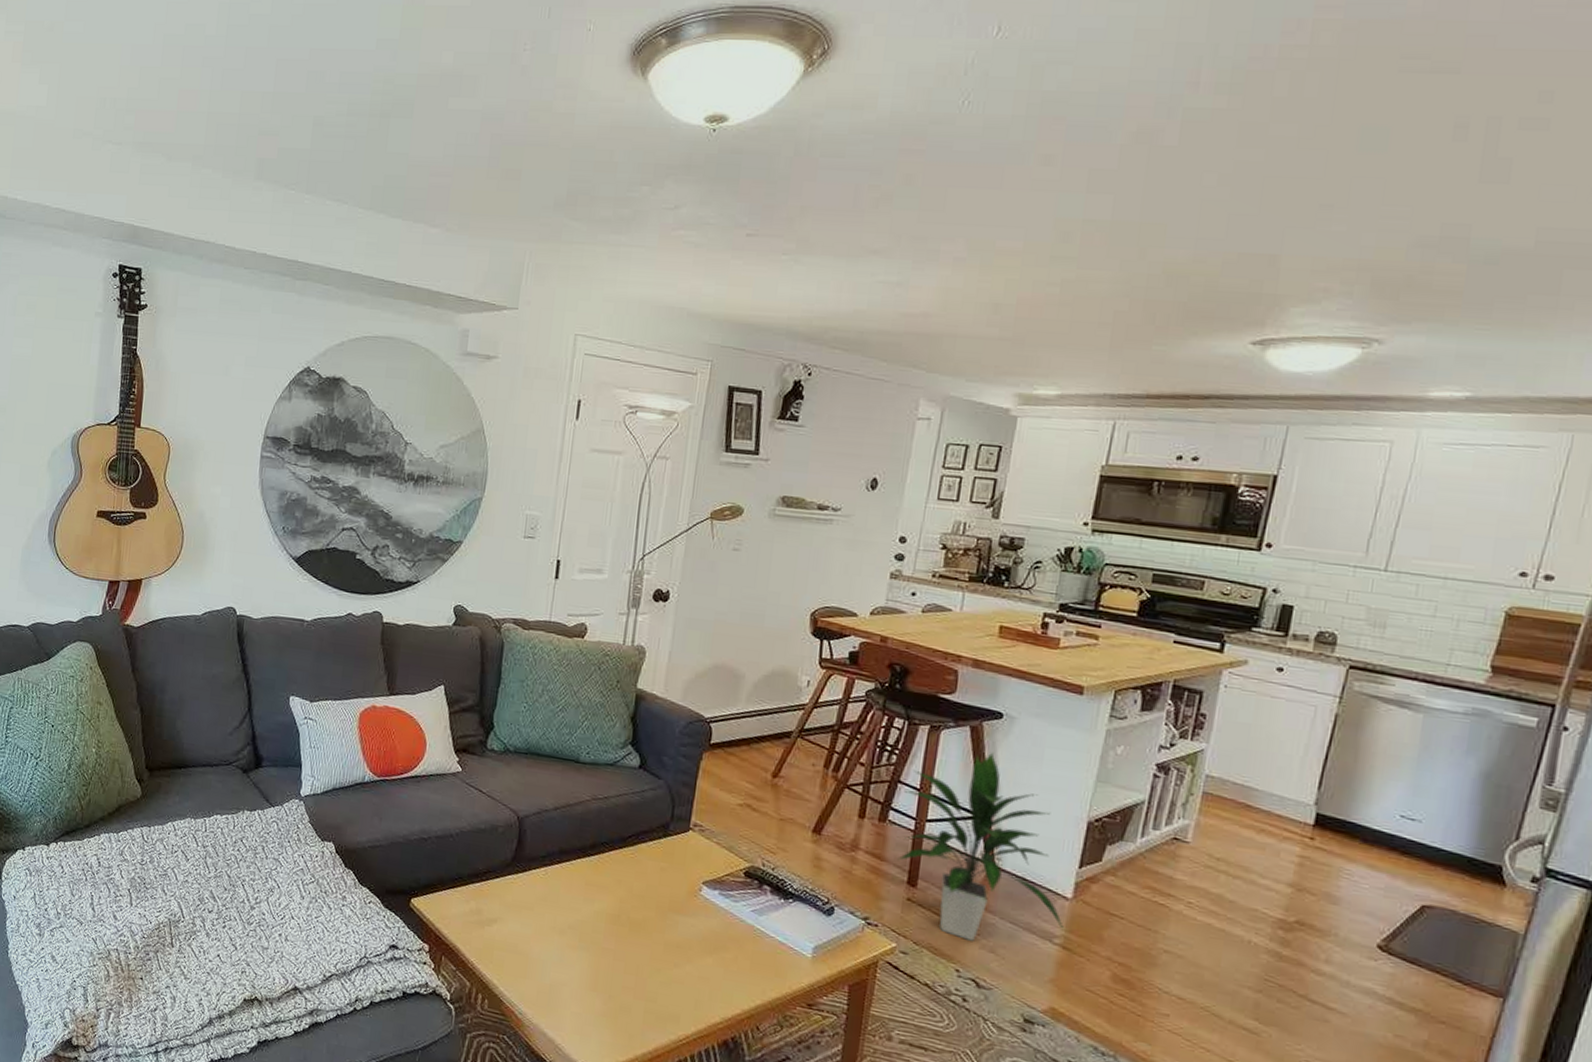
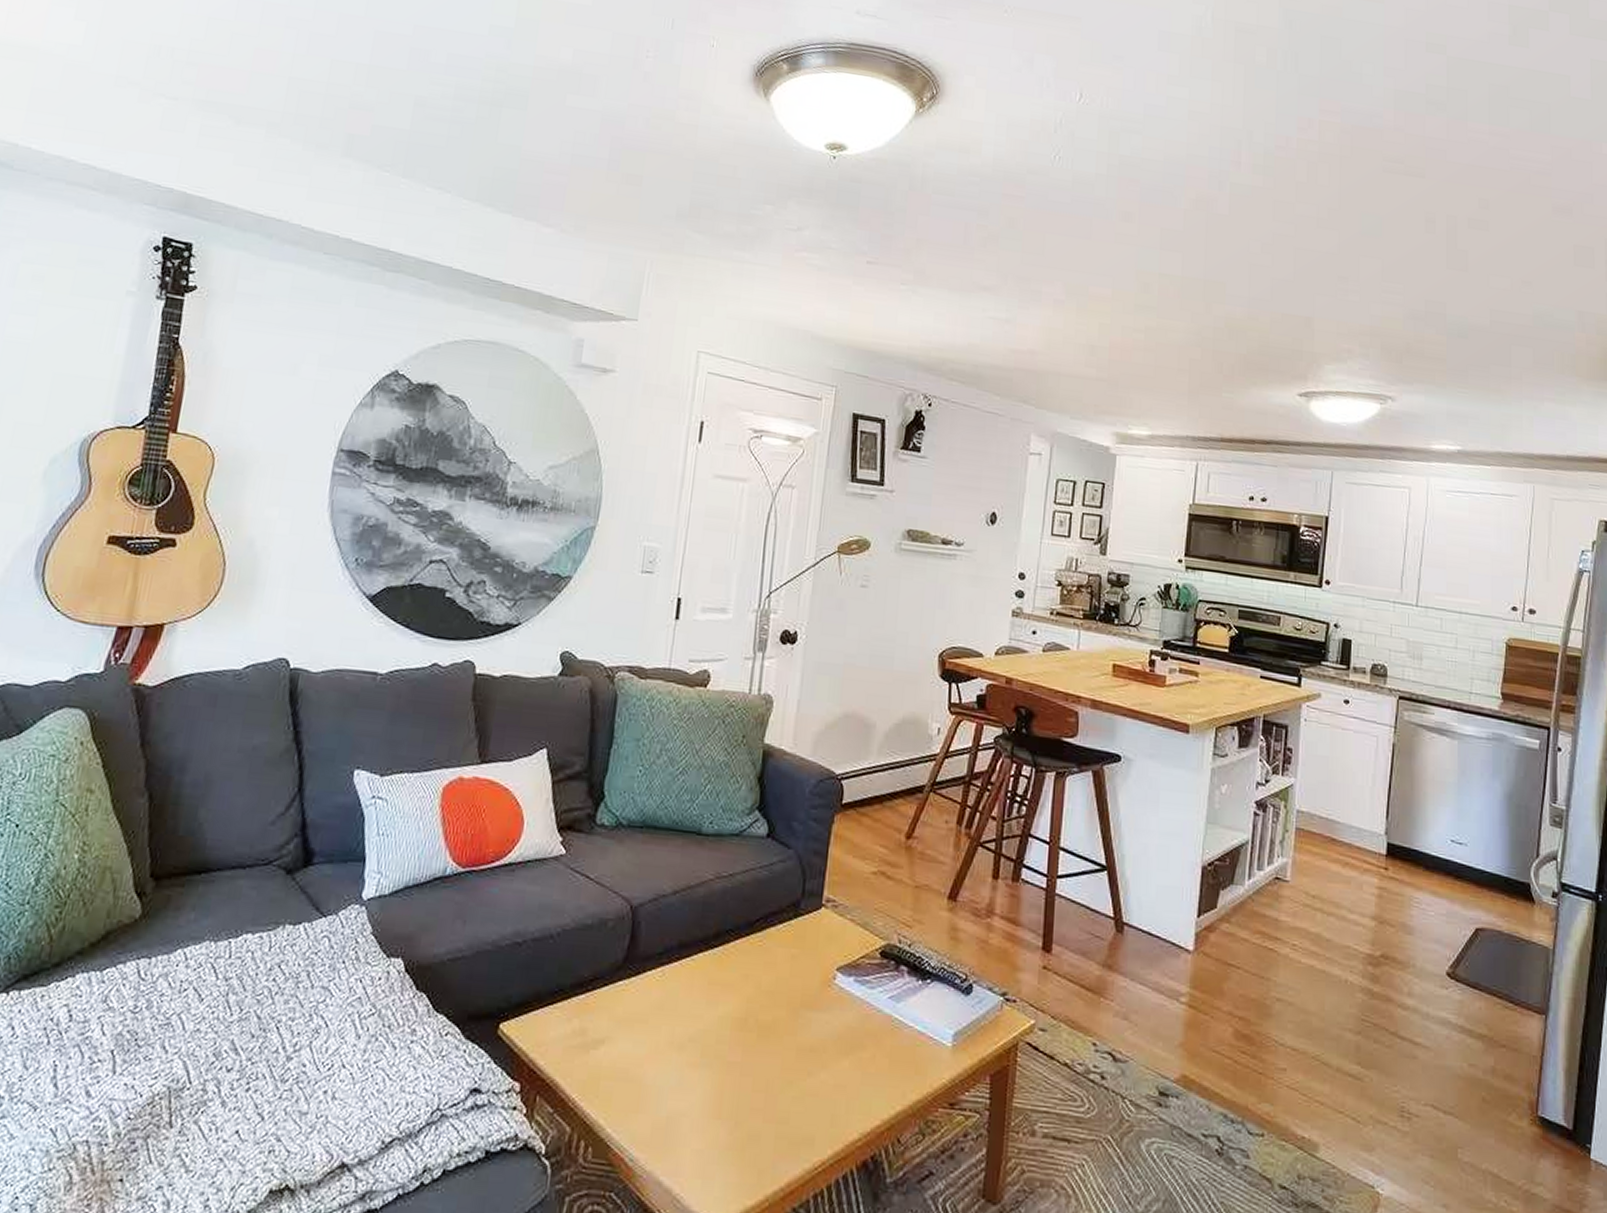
indoor plant: present [897,752,1065,941] -> none [1031,797,1190,1008]

